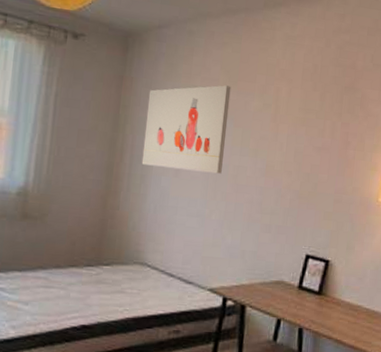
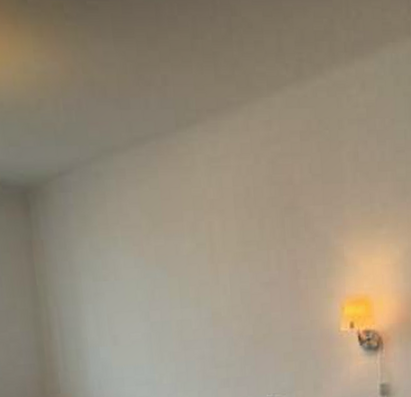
wall art: present [141,85,231,174] -> none [64,230,164,338]

